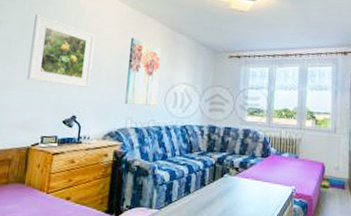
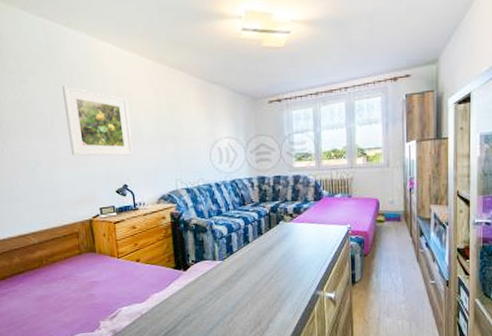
wall art: present [125,37,161,106] -> none [163,96,203,166]

